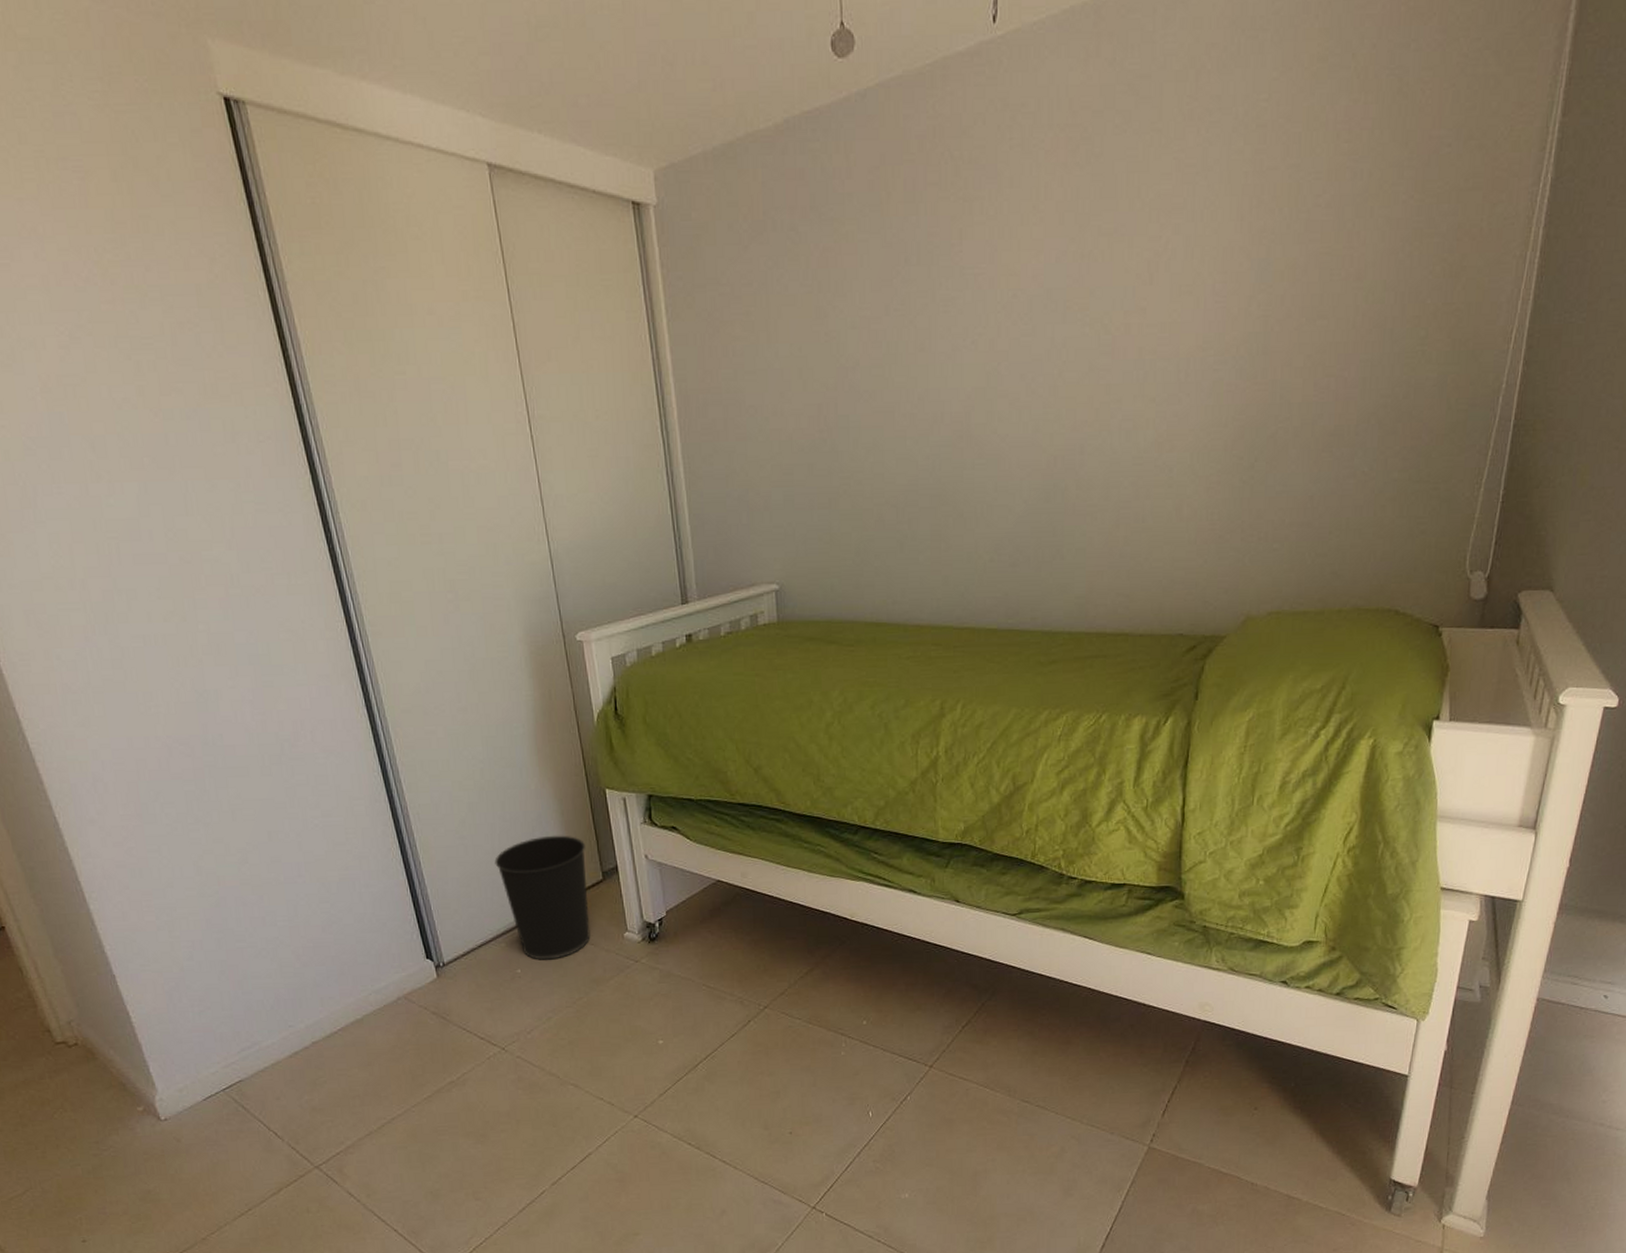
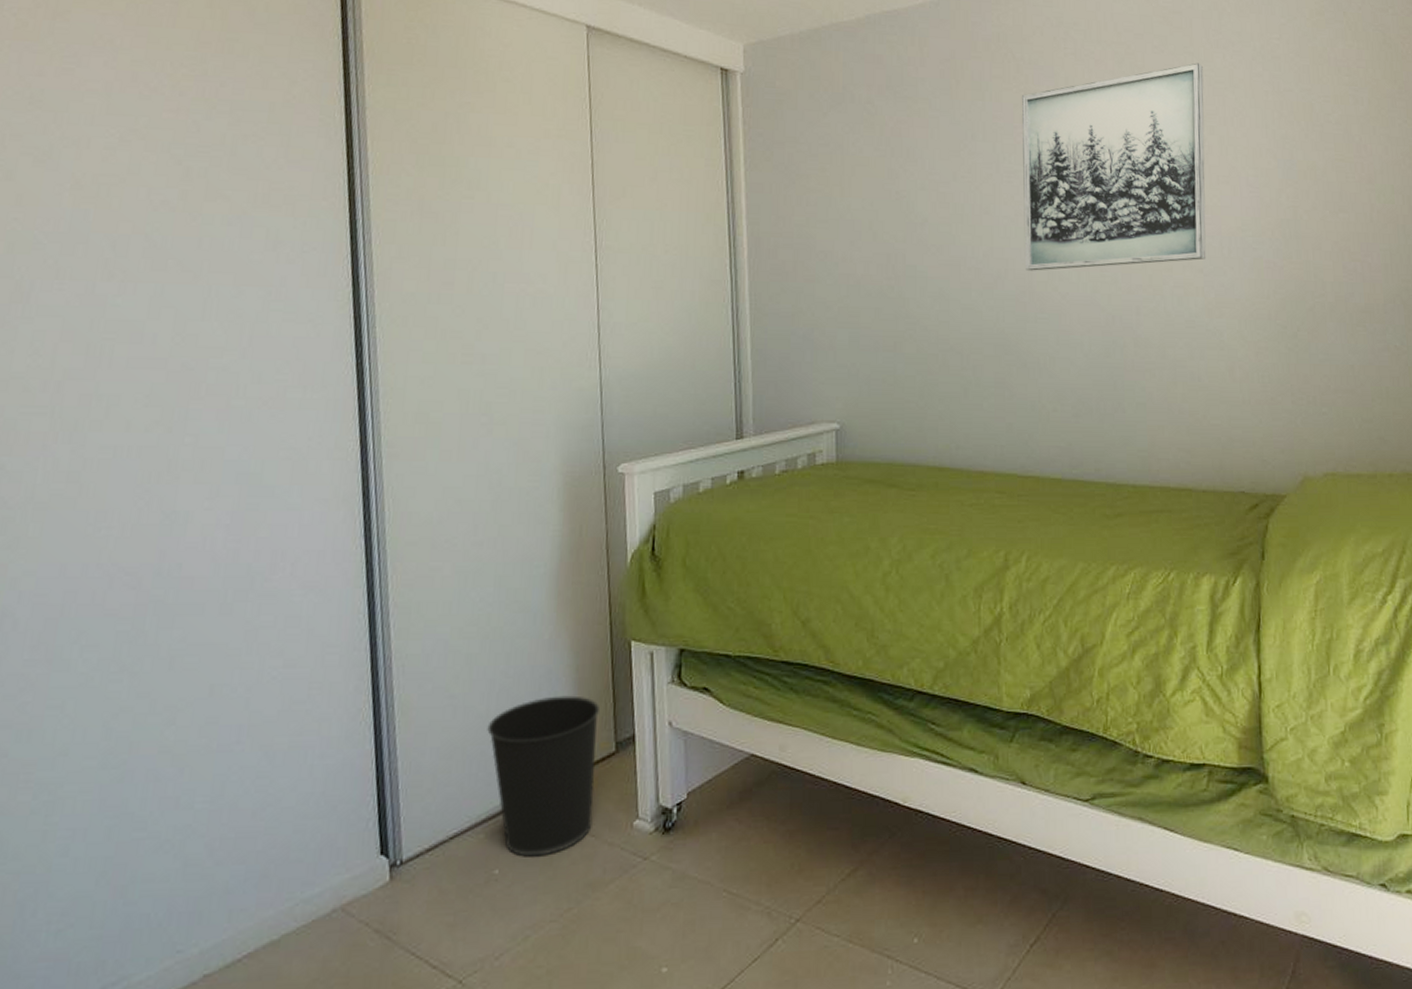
wall art: none [961,142,1172,413] -> present [1022,63,1207,271]

